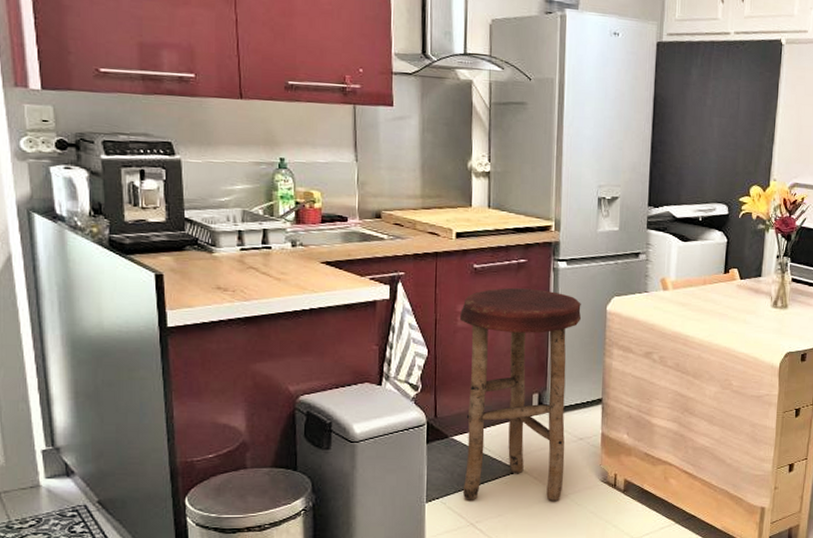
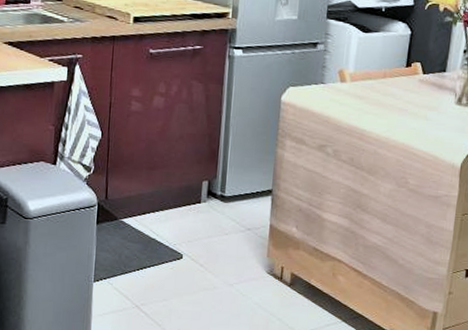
stool: present [460,287,582,501] -> none [129,74,255,290]

